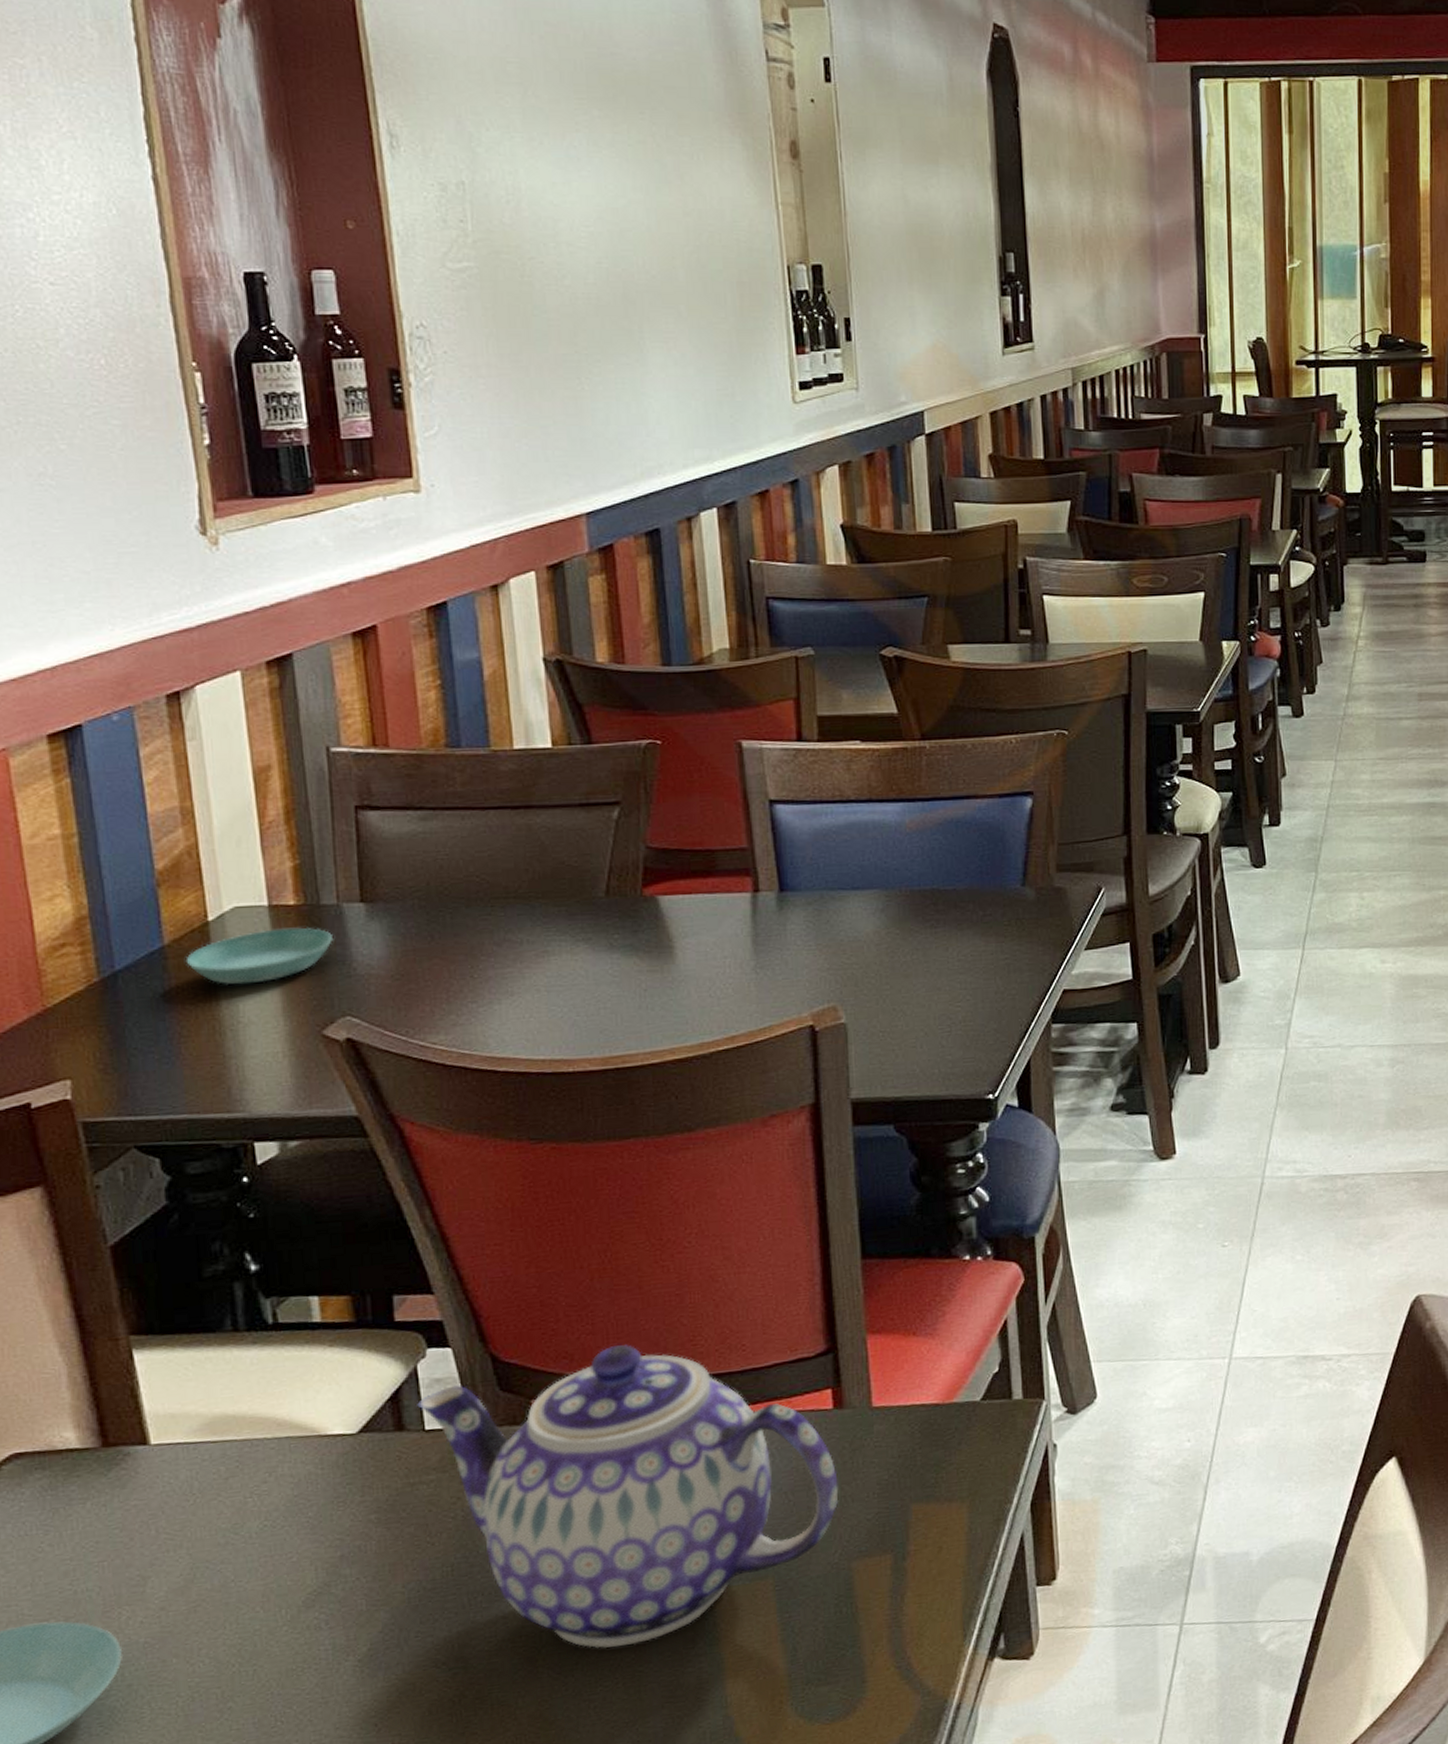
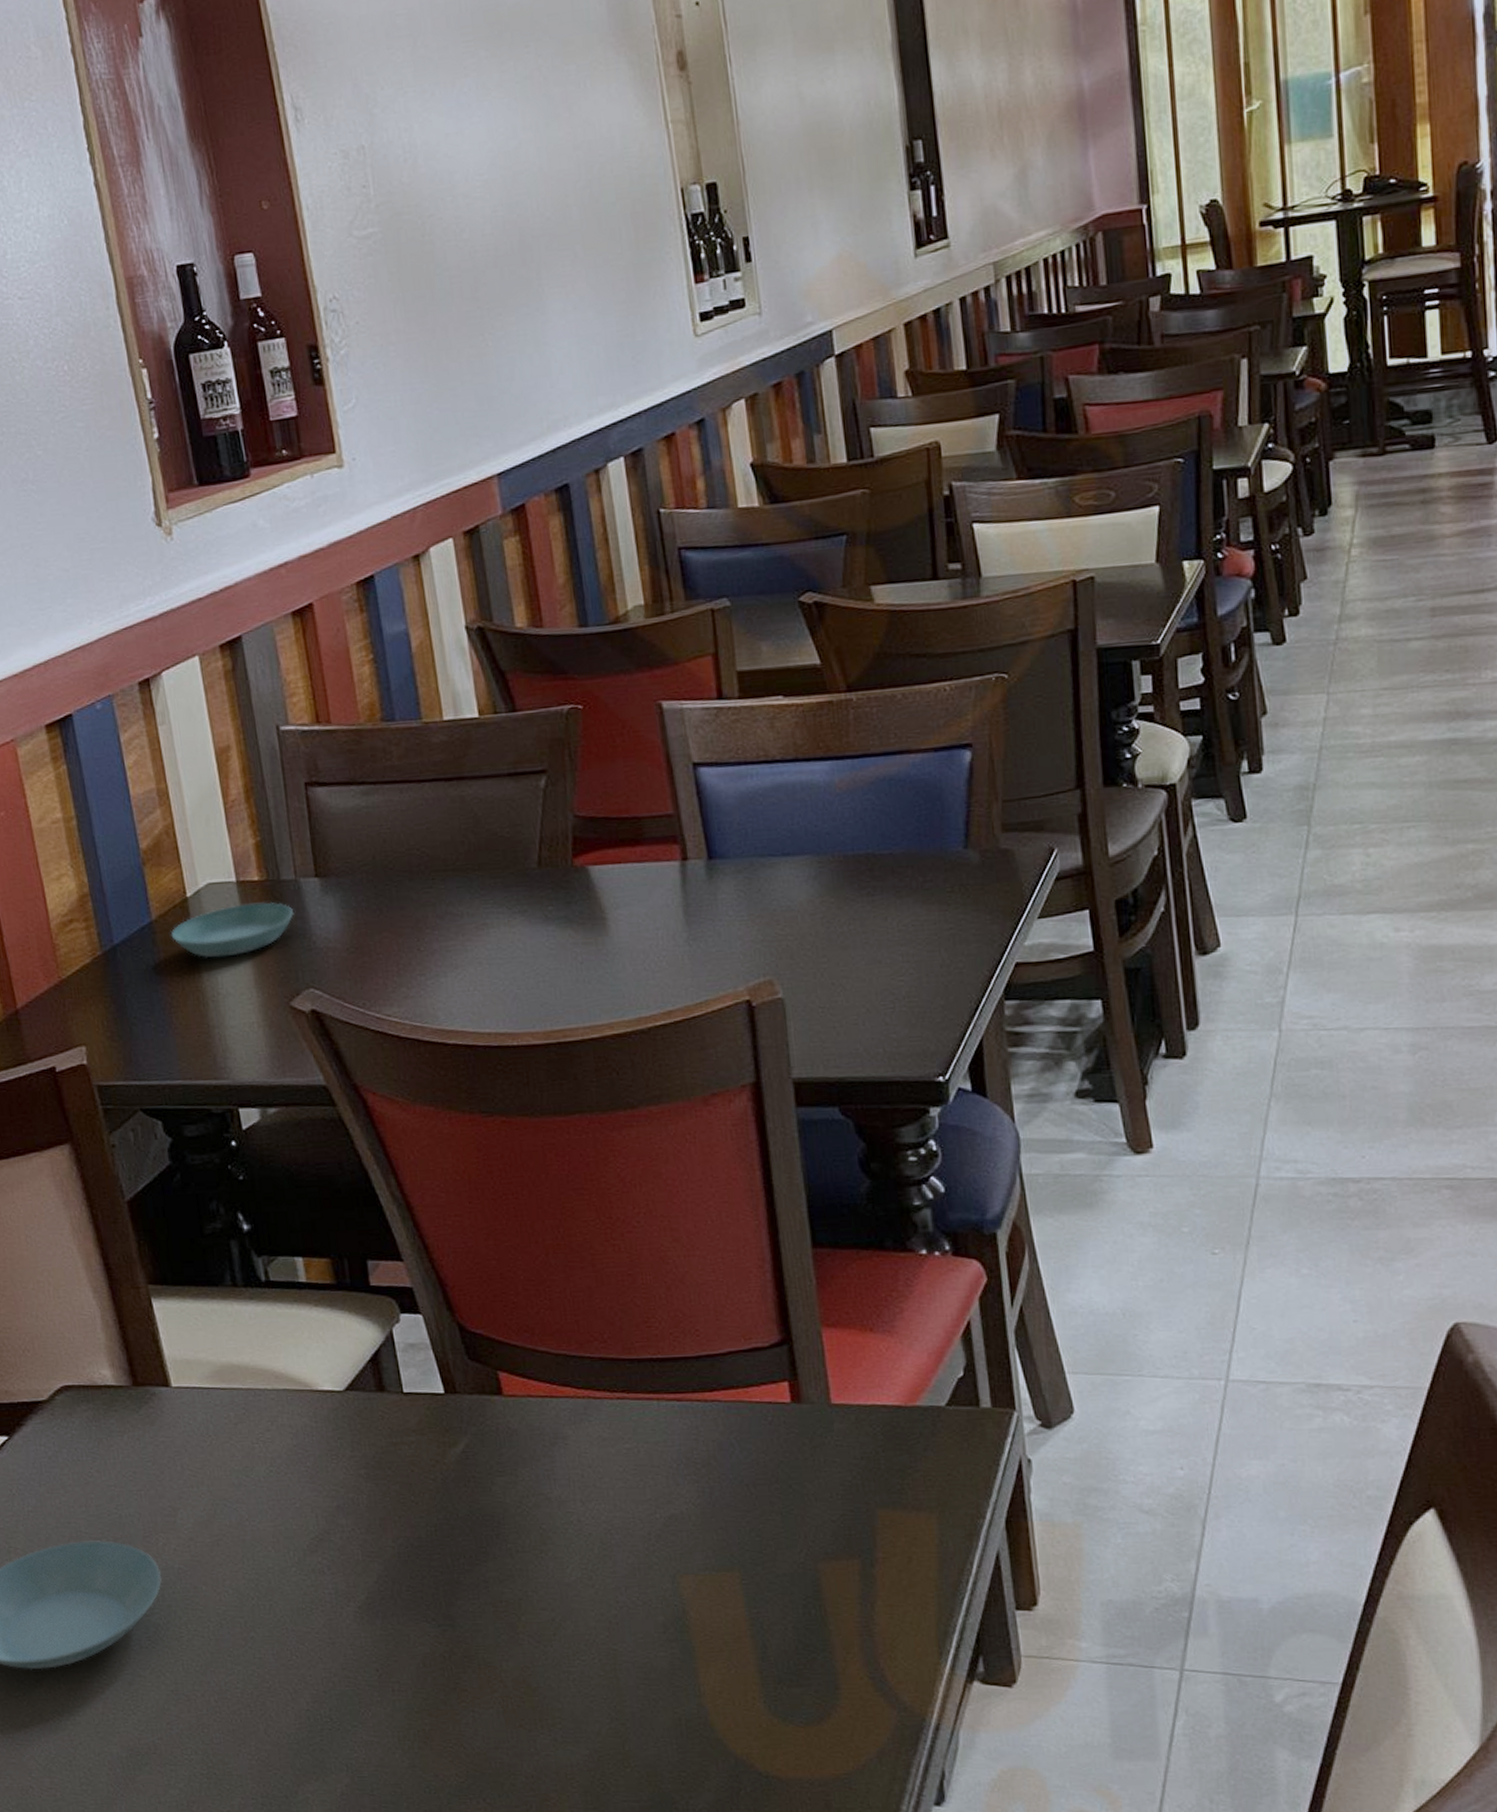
teapot: present [417,1345,839,1649] -> none [395,1322,802,1623]

